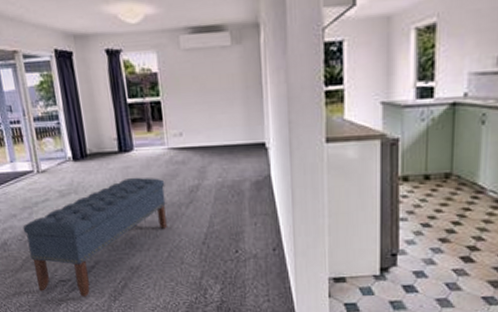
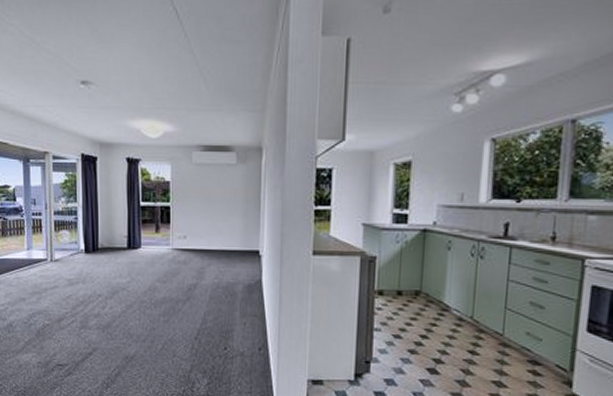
bench: present [23,177,167,297] -> none [29,272,166,382]

